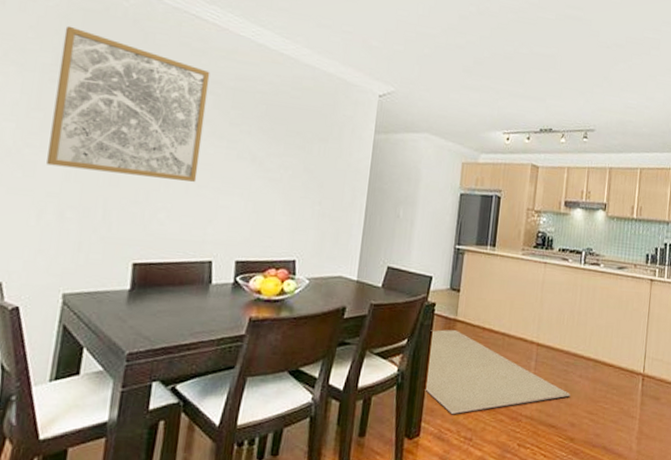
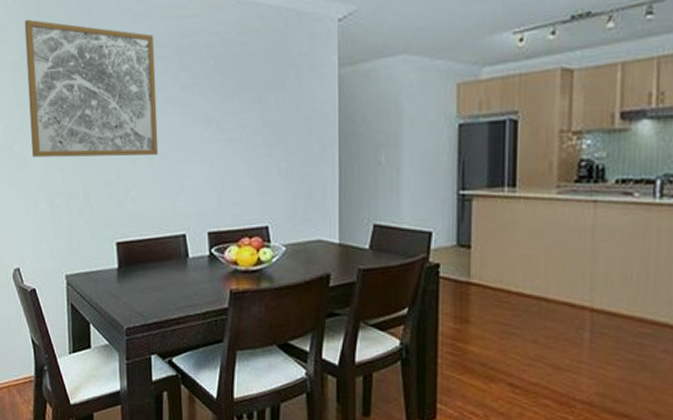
rug: present [389,329,571,415] -> none [387,294,650,396]

